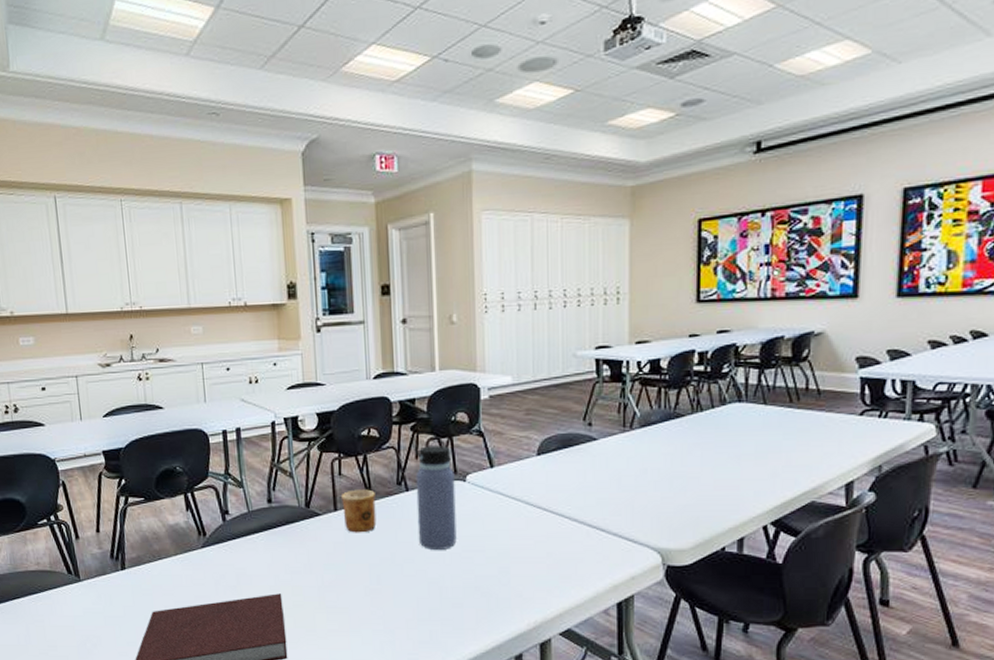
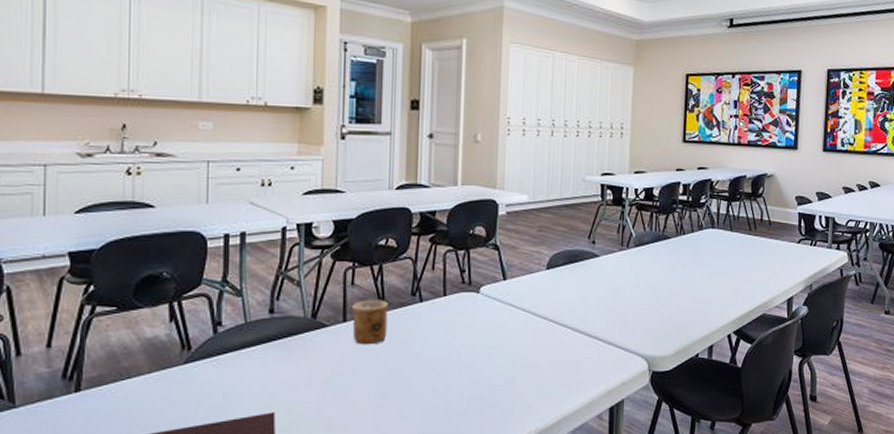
water bottle: present [412,430,457,551] -> none [428,241,469,362]

